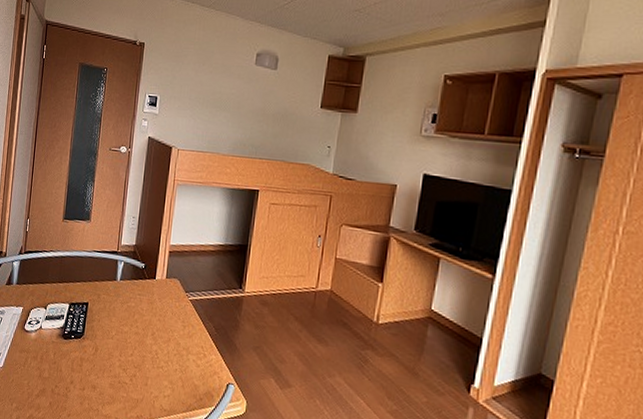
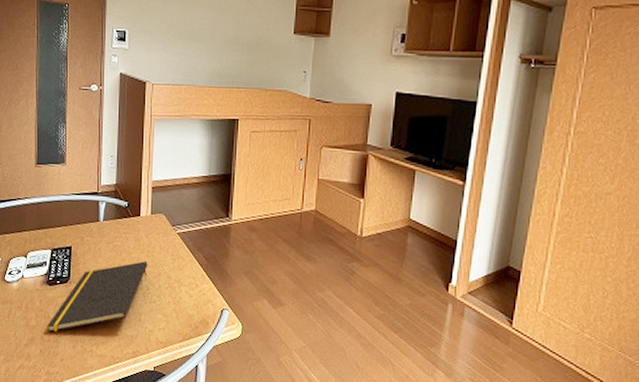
notepad: none [58,324,159,387] -> present [47,261,148,333]

